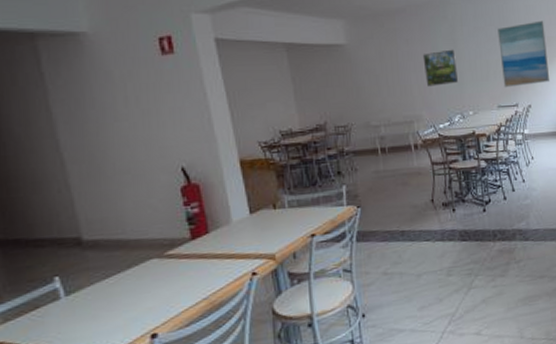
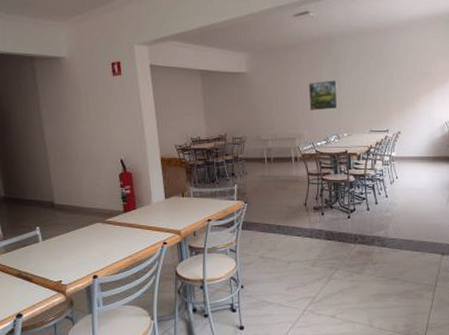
wall art: present [497,20,550,88] -> none [376,57,421,115]

